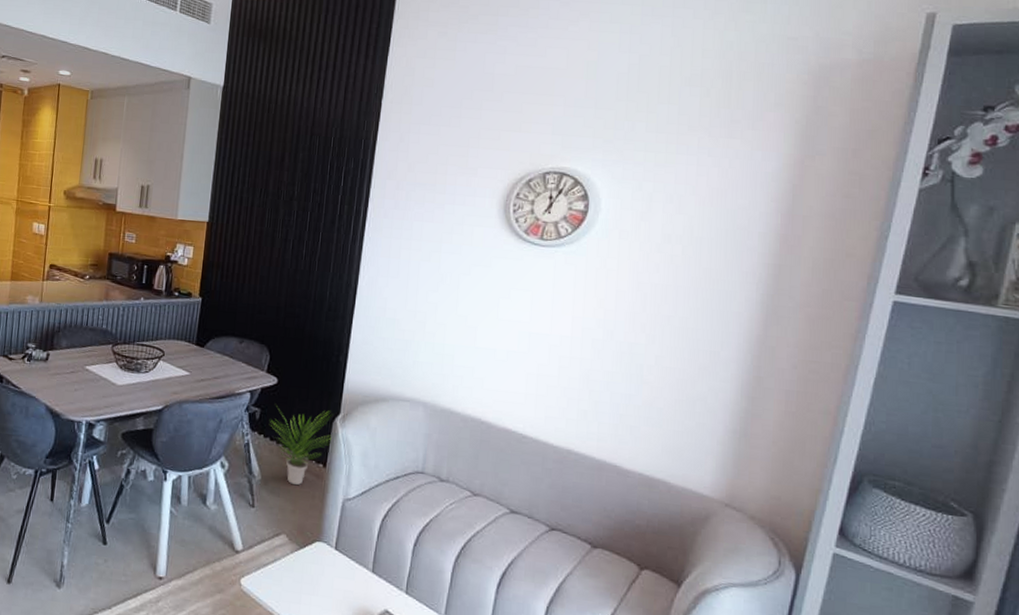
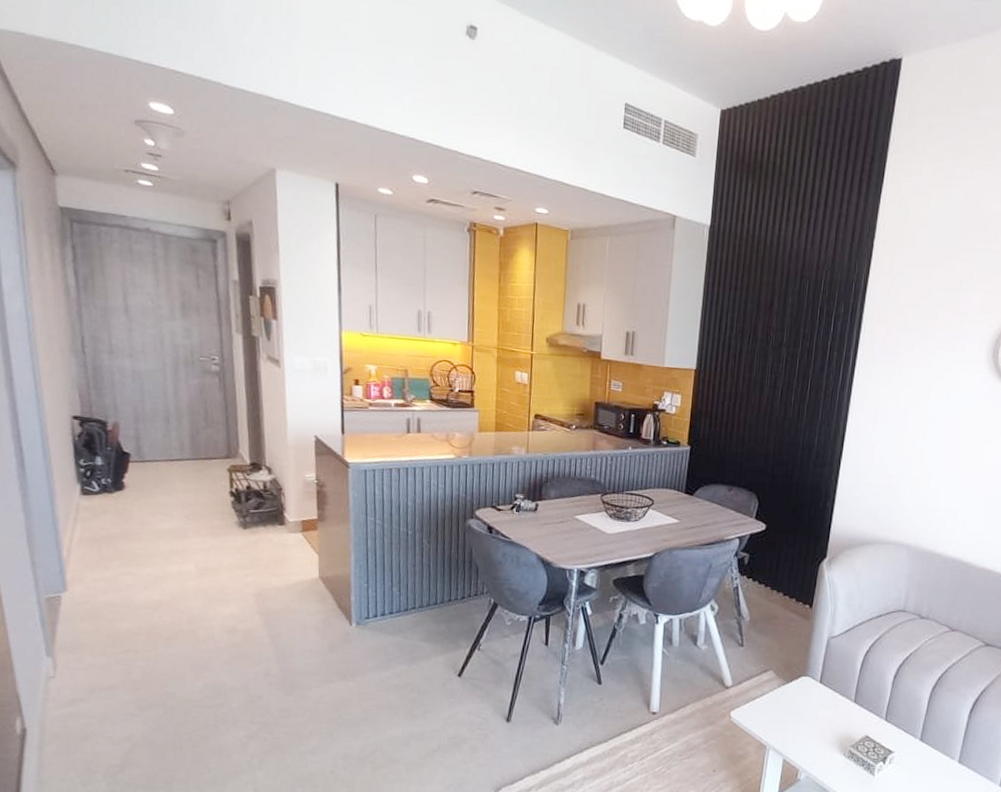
potted plant: present [270,406,332,486] -> none [758,551,819,626]

